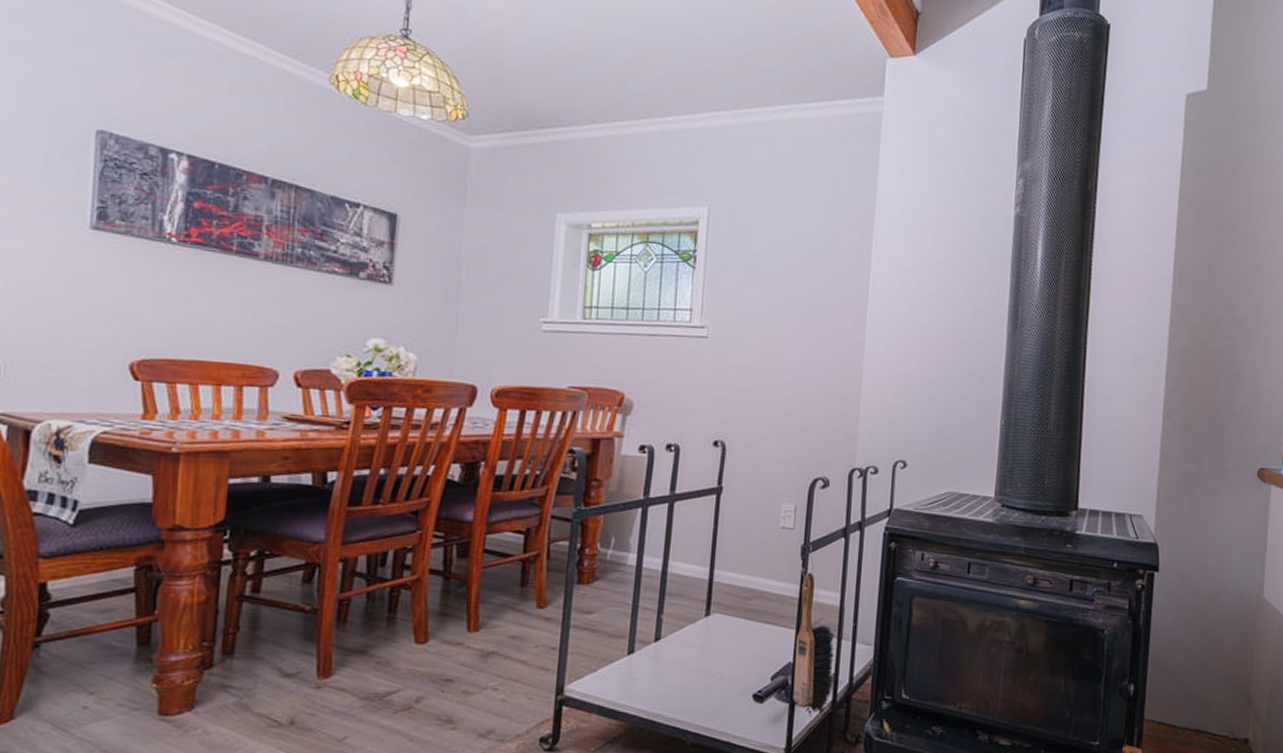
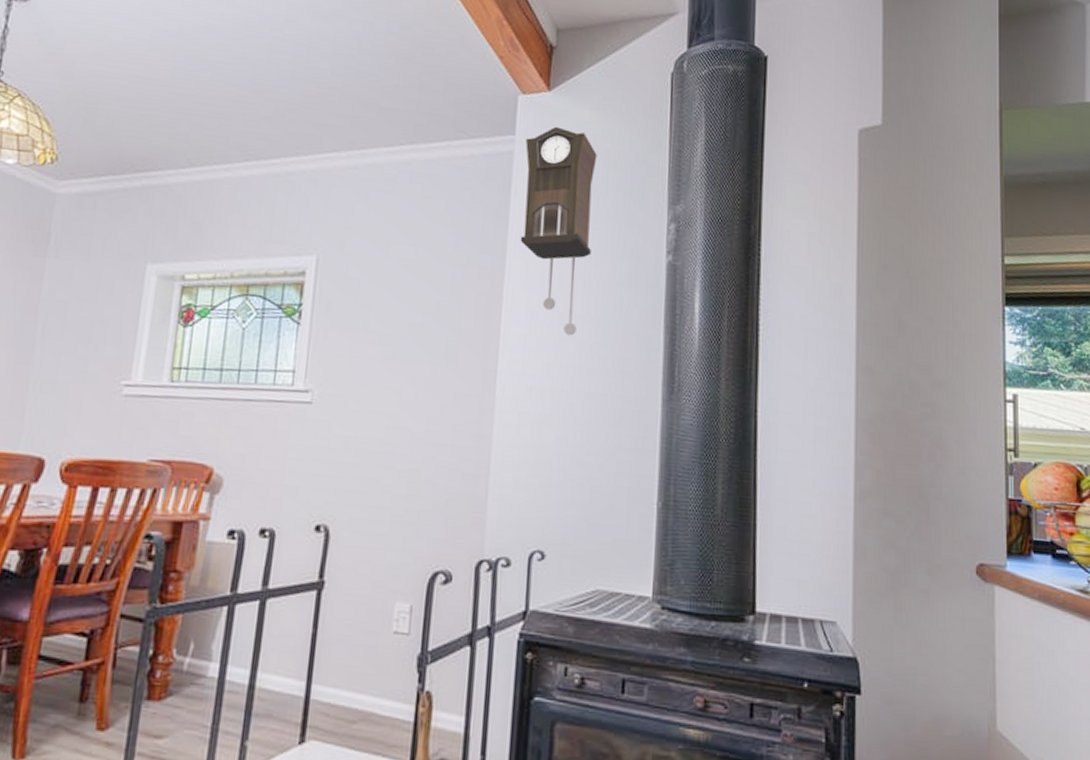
pendulum clock: none [887,88,956,279] -> present [520,126,597,336]

